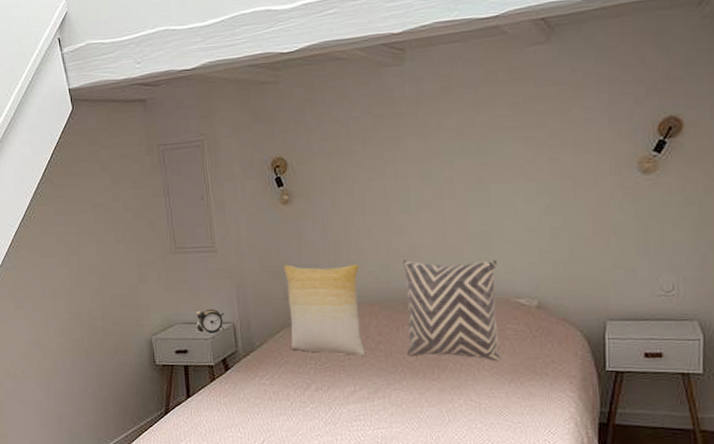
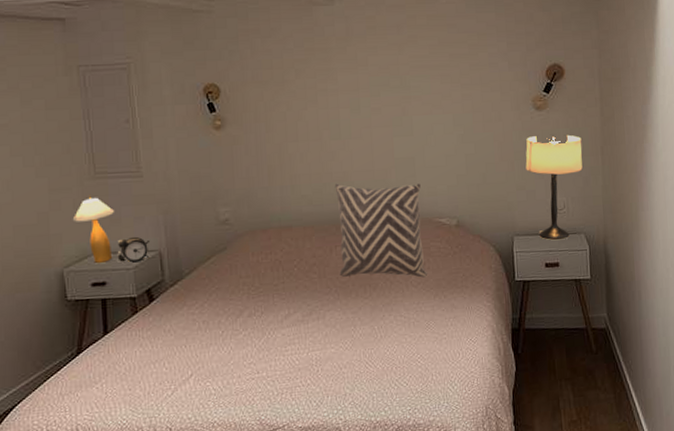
table lamp: none [158,268,194,332] -> present [72,195,115,263]
pillow: present [284,264,365,357] -> none [216,189,299,279]
table lamp: none [625,202,702,326] -> present [525,134,583,240]

